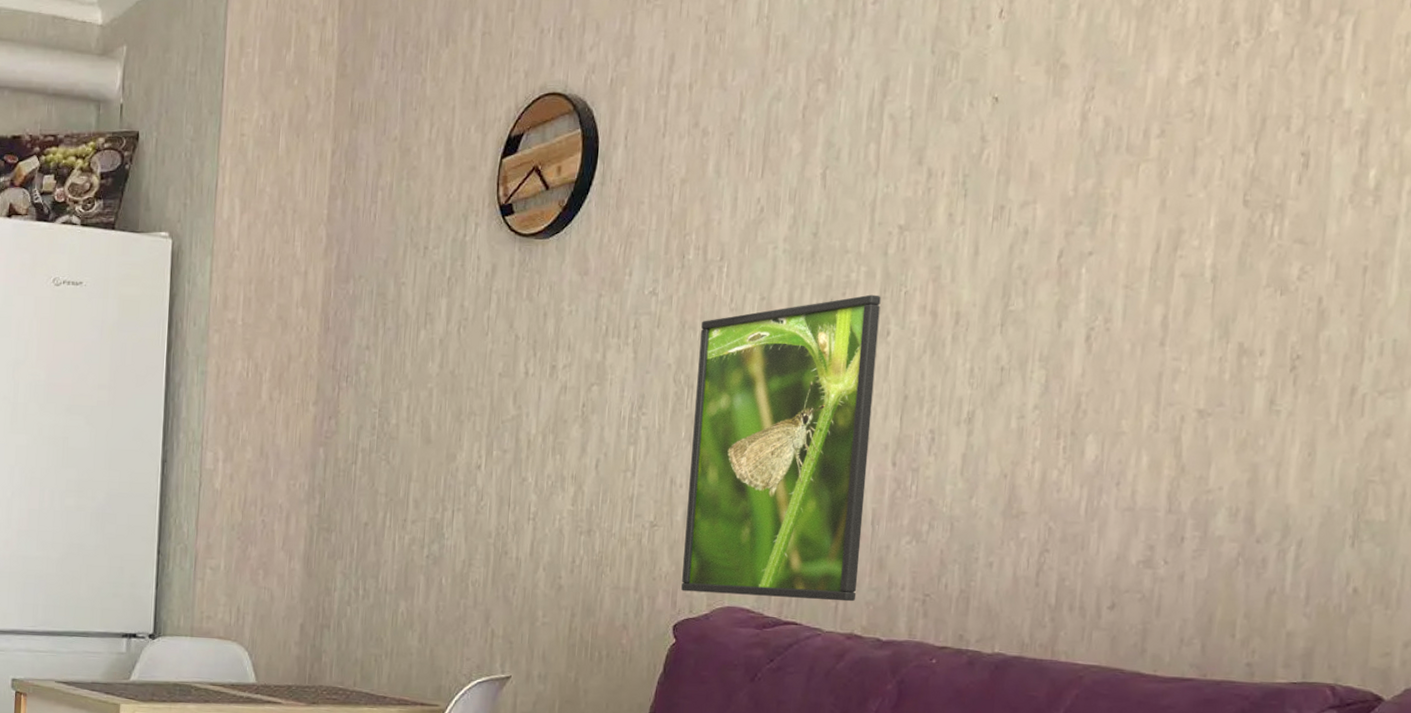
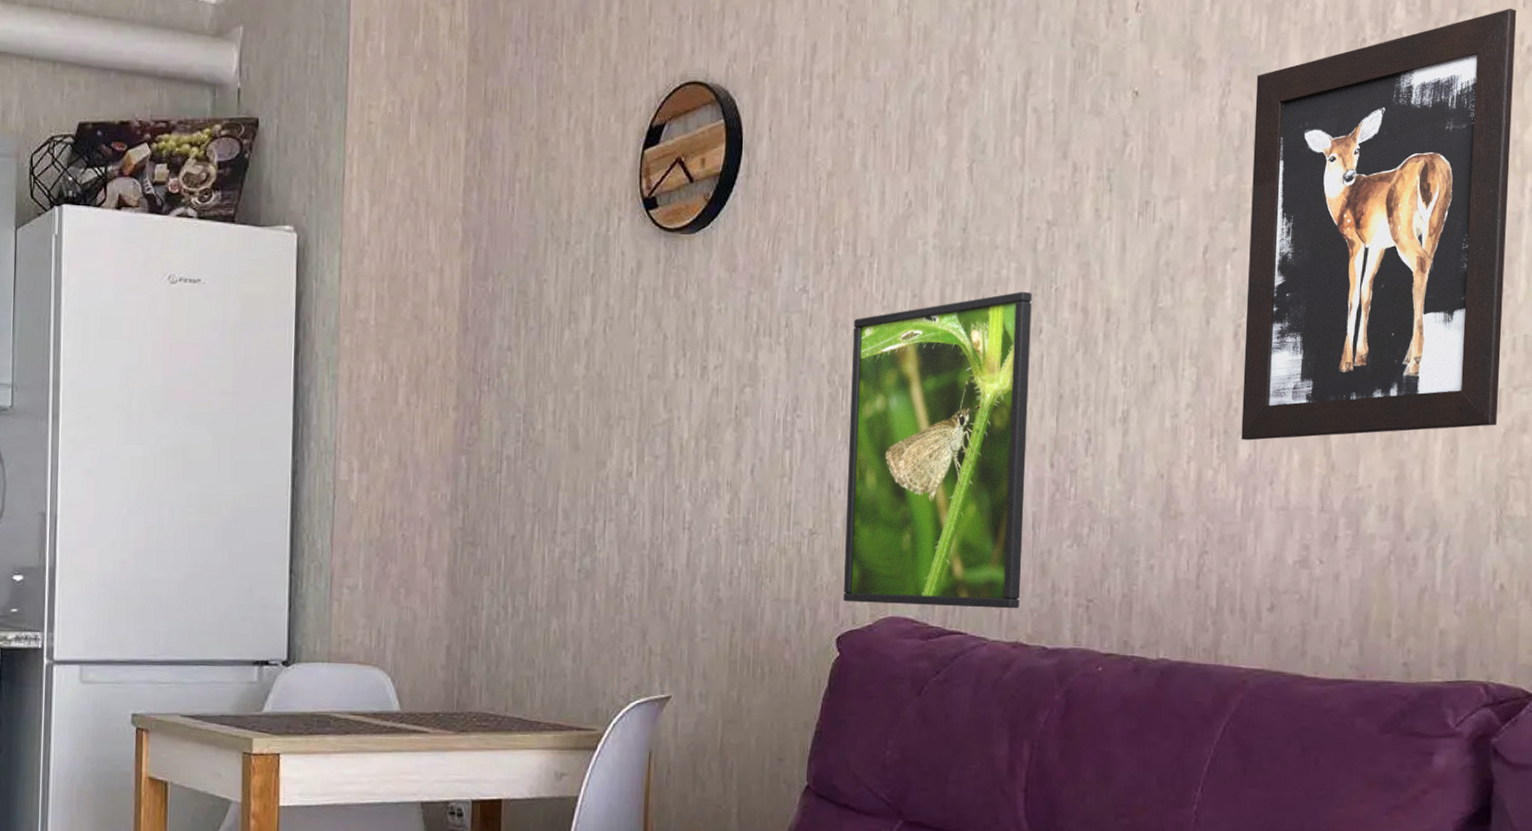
wall art: none [1088,8,1404,442] -> present [1241,8,1517,441]

